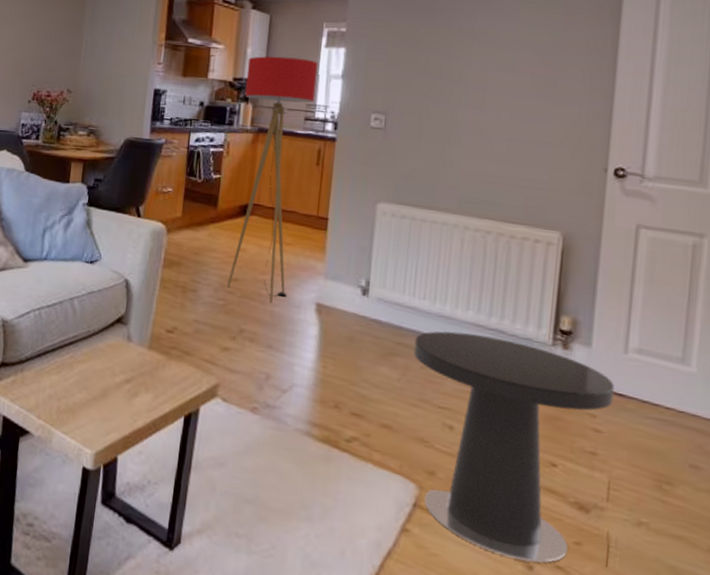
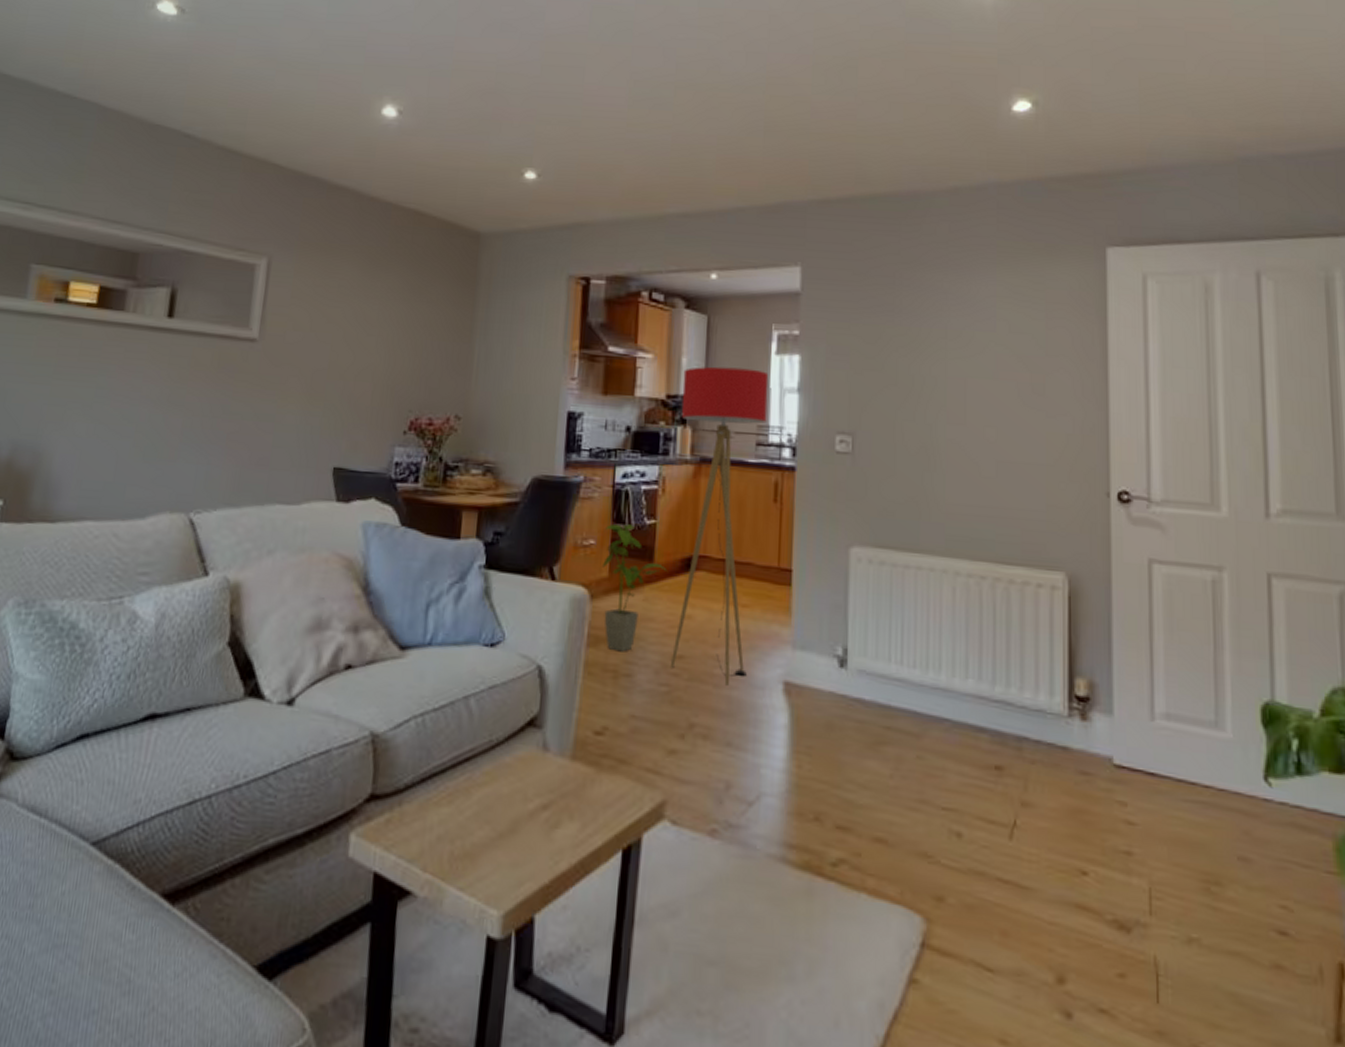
house plant: none [176,177,228,273] -> present [601,524,667,652]
side table: present [413,331,615,563] -> none [907,707,1145,1008]

